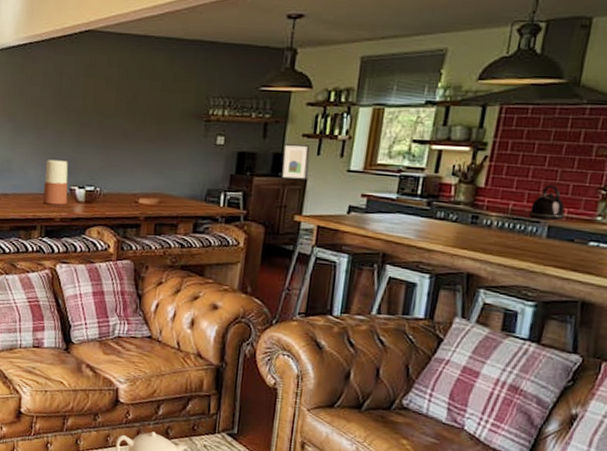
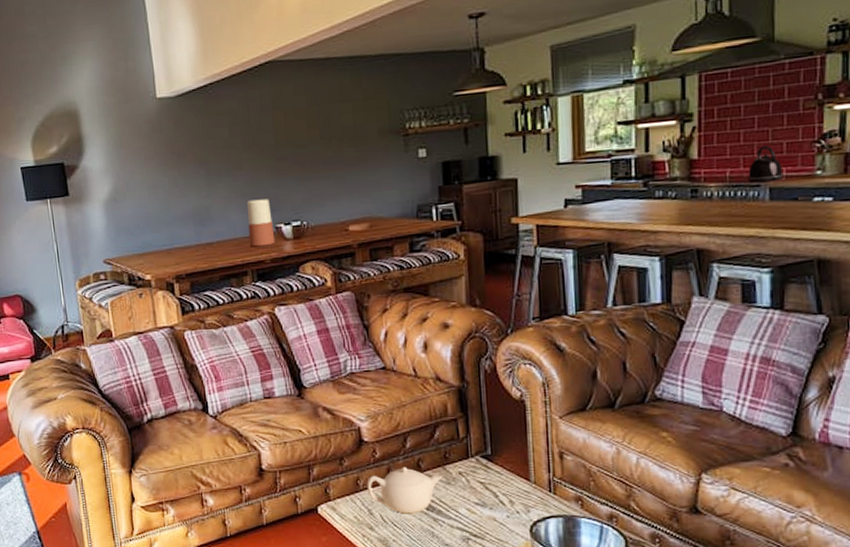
picture frame: present [280,144,311,181] -> none [488,142,517,183]

